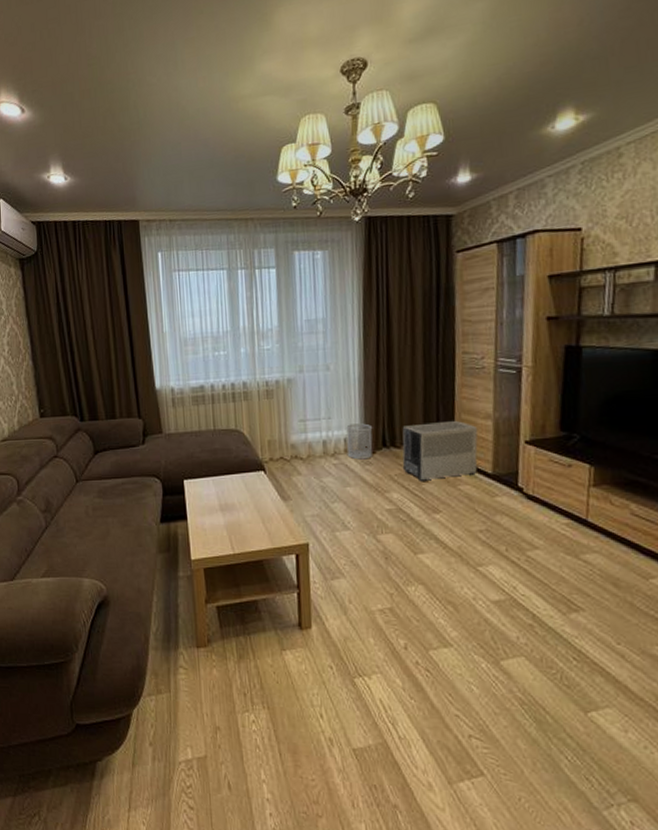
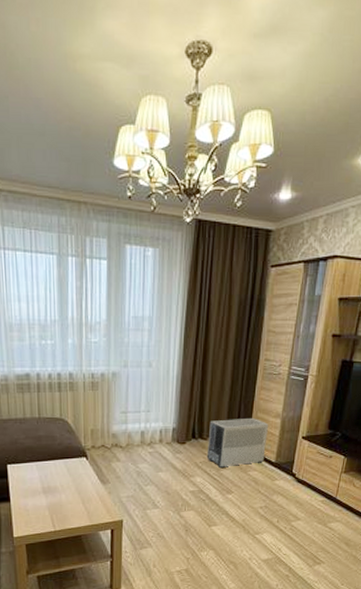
wastebasket: present [346,423,373,460] -> none [161,417,185,449]

